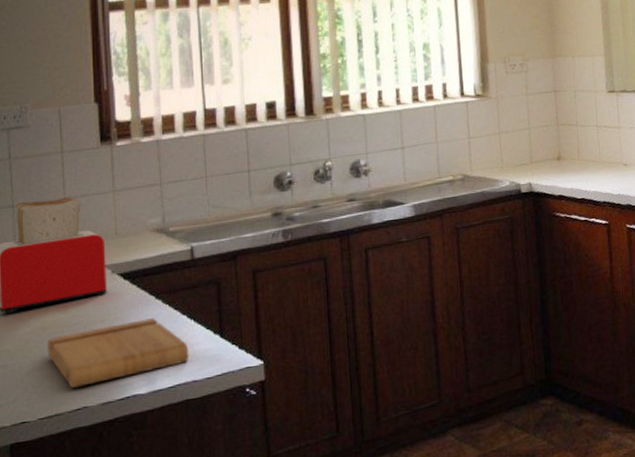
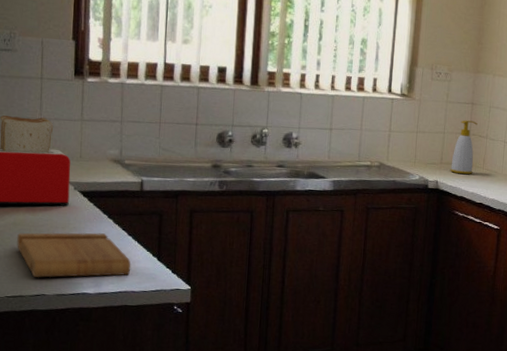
soap bottle: none [542,109,568,171] -> present [450,120,478,175]

